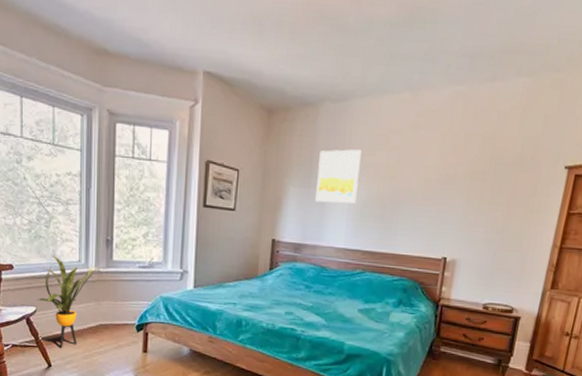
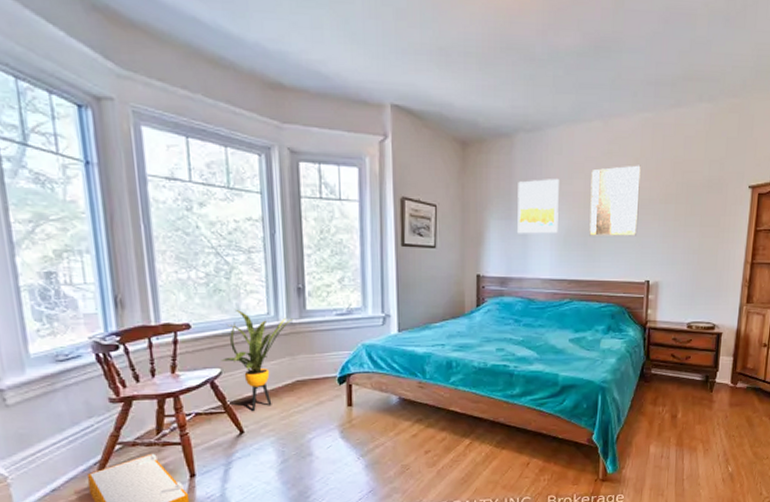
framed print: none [388,139,448,212] -> present [589,165,641,236]

